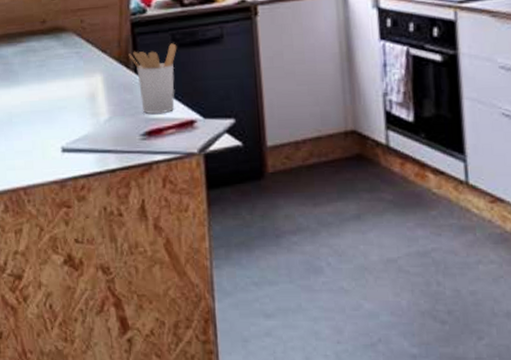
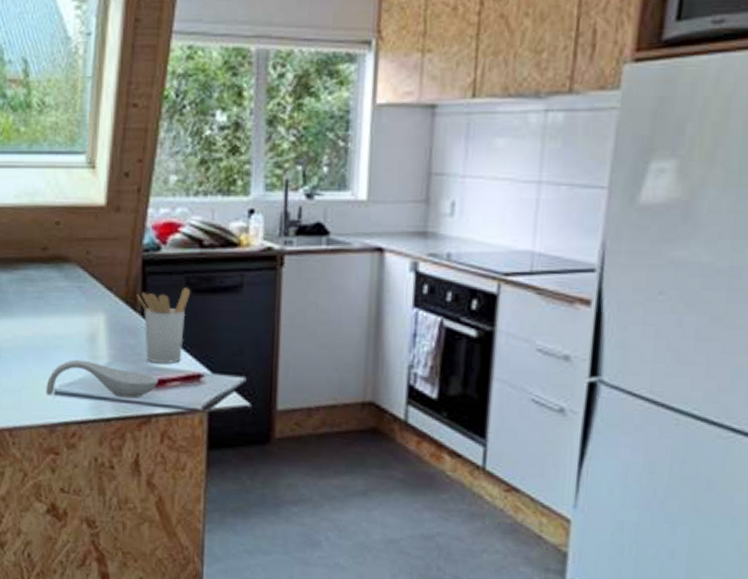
spoon rest: none [54,118,156,153] -> present [46,359,158,398]

